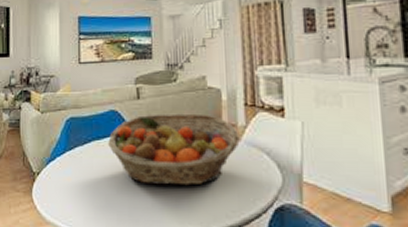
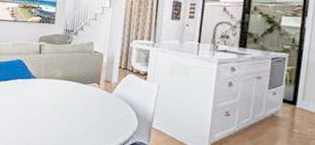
fruit basket: present [108,113,240,186] -> none [13,66,112,122]

